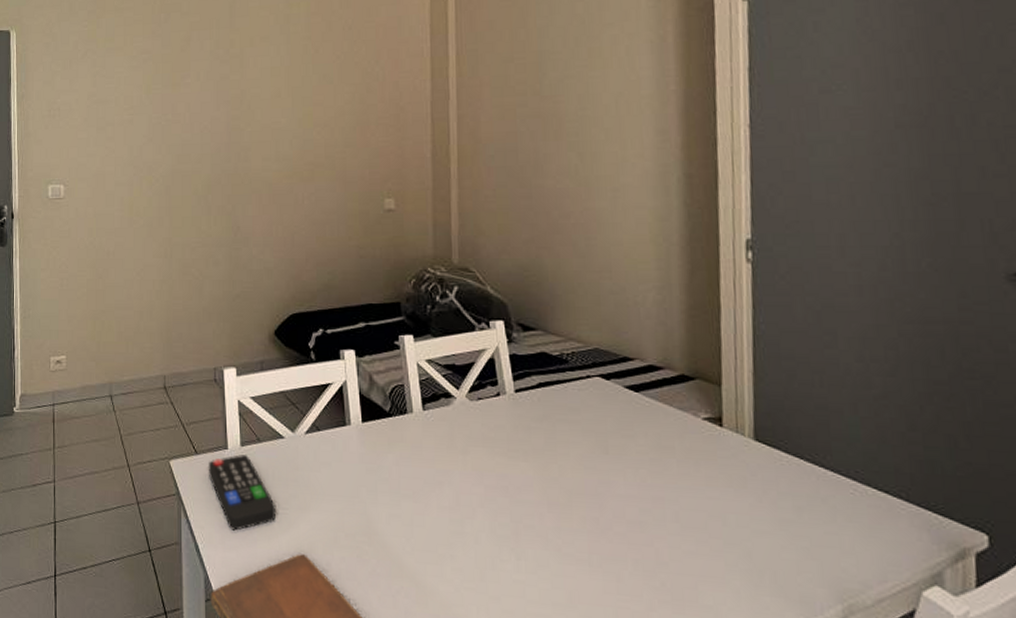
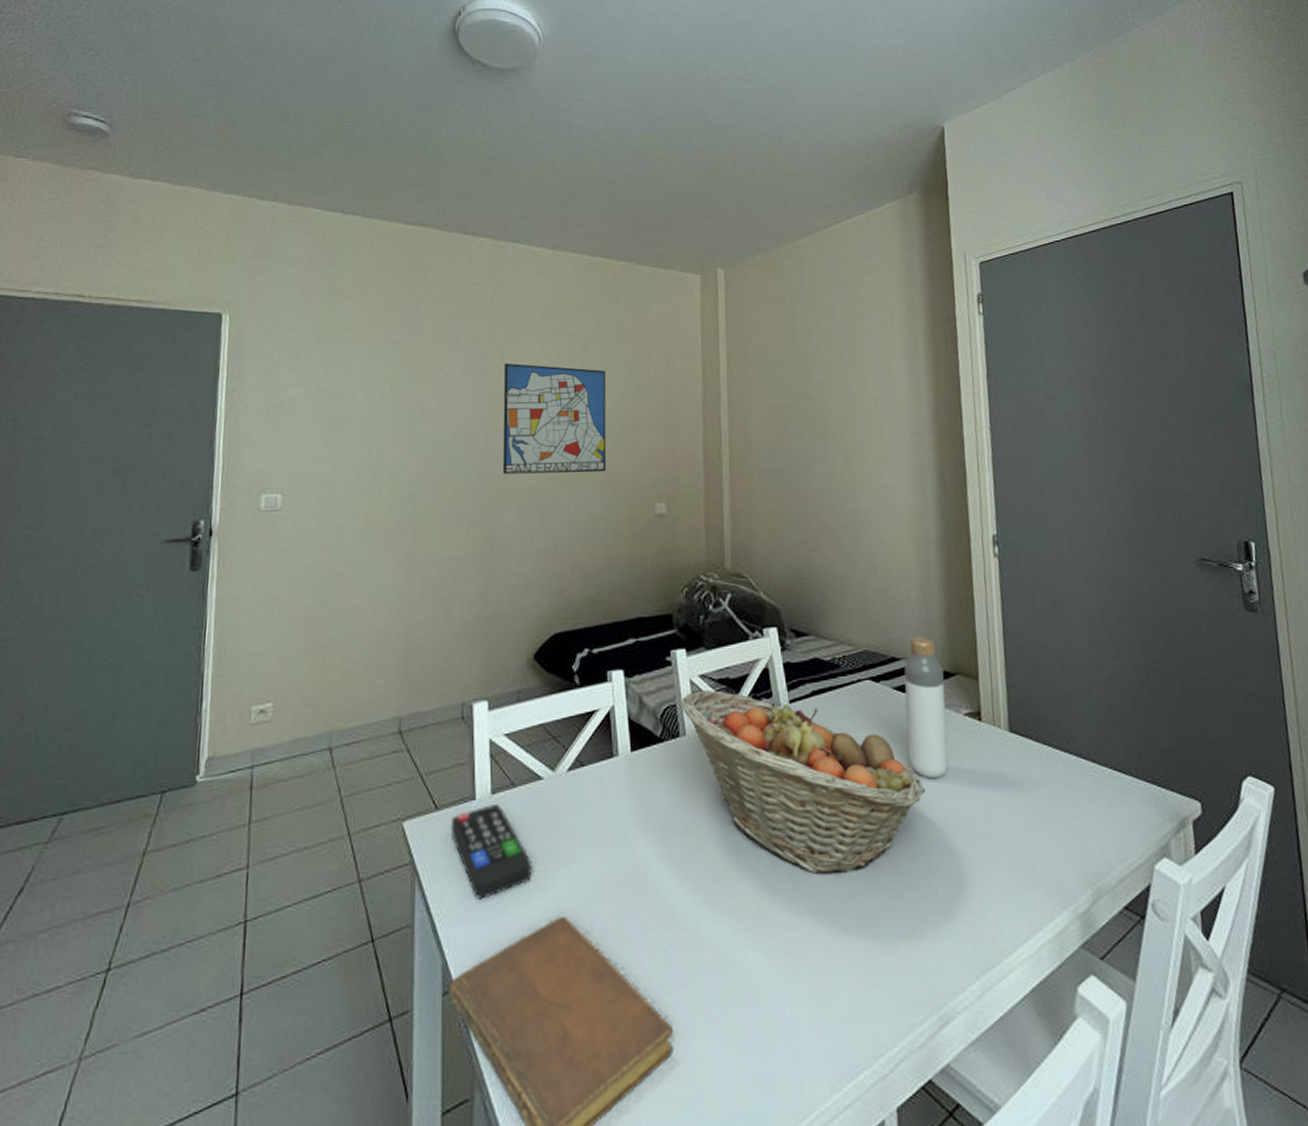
wall art: none [243,67,338,170] -> present [502,362,607,475]
fruit basket: none [409,374,656,554] -> present [681,690,925,874]
bottle: none [637,338,683,478] -> present [904,636,949,779]

